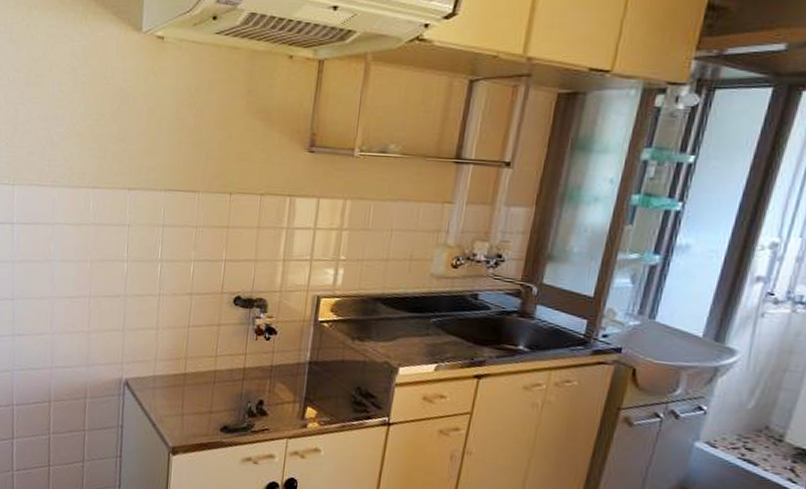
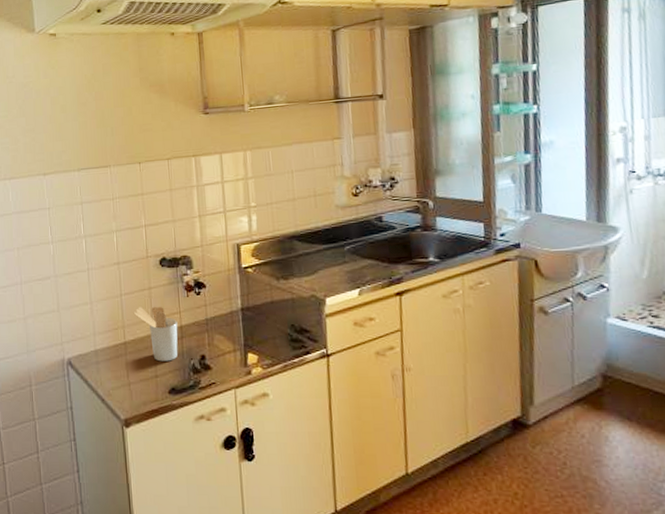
utensil holder: none [199,341,242,400] -> present [134,306,178,362]

